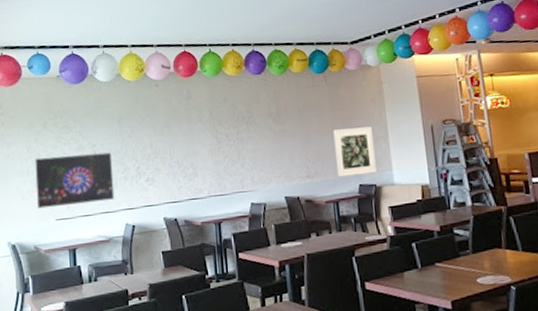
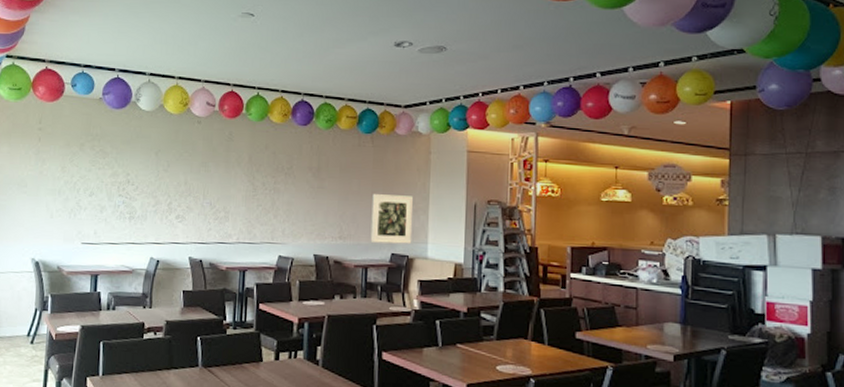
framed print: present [35,152,115,209] -> none [64,179,146,233]

